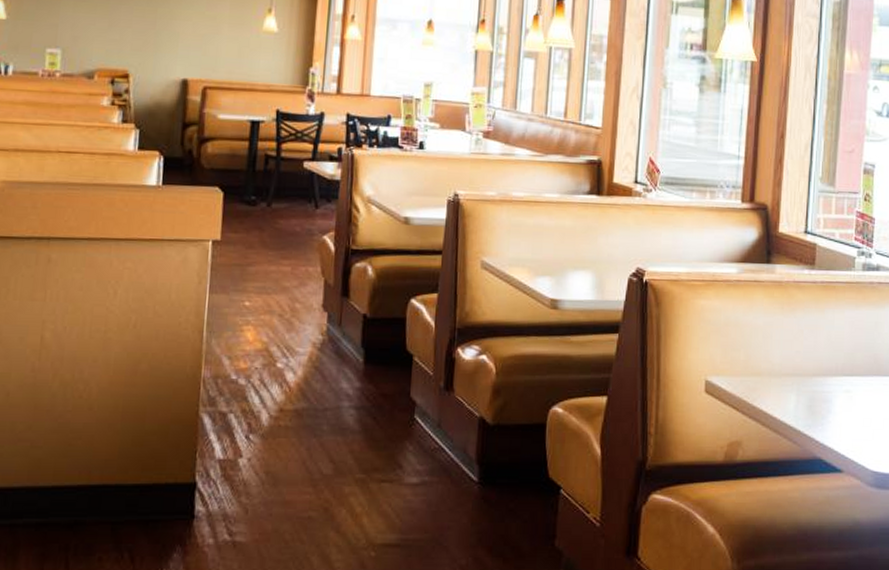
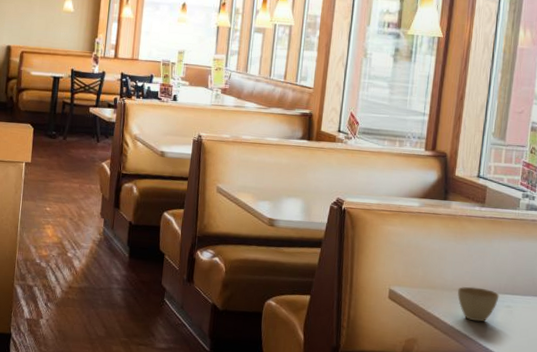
cup: none [787,370,837,413] -> present [457,286,500,322]

